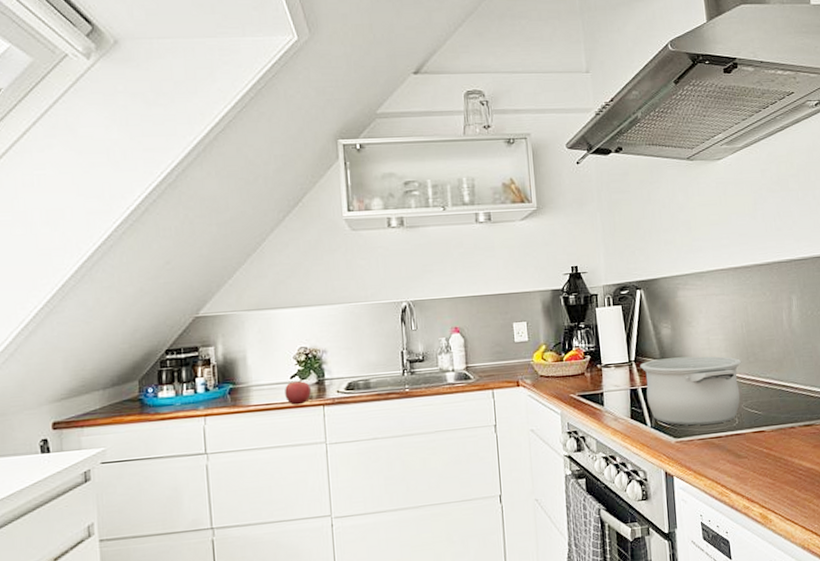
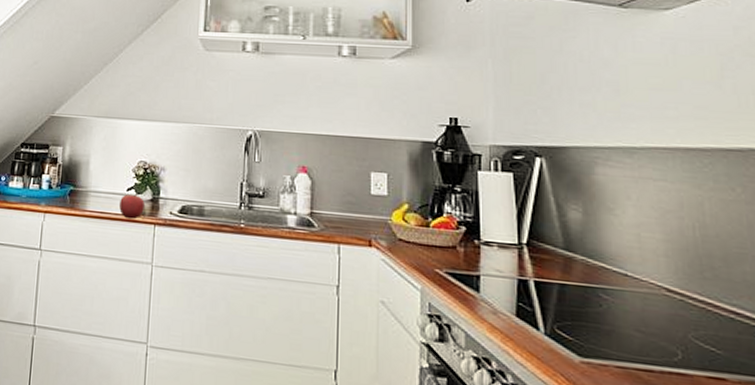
cooking pot: present [640,356,742,426] -> none [534,247,692,353]

